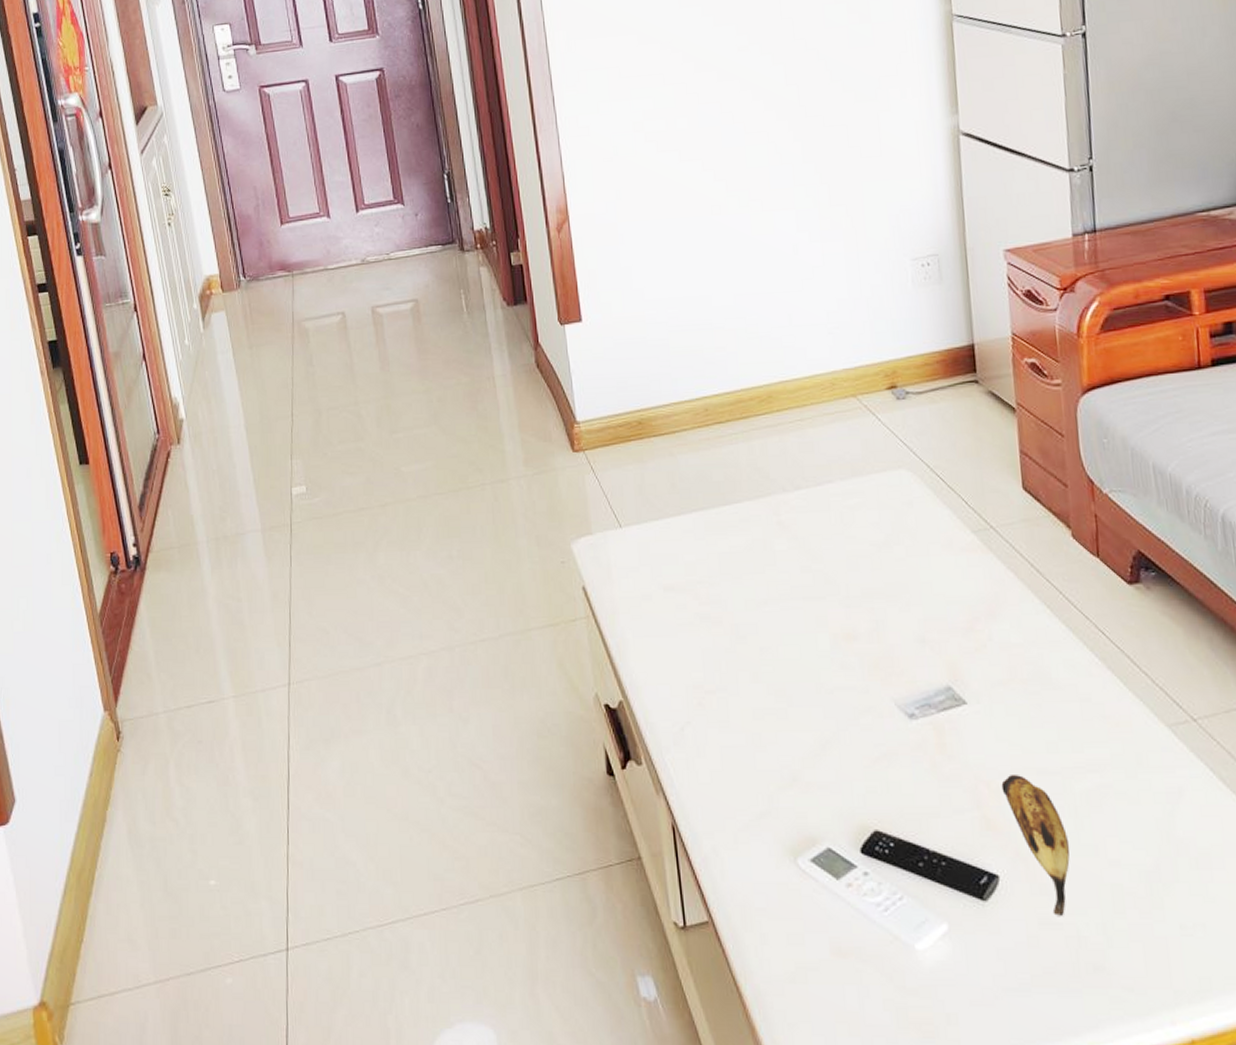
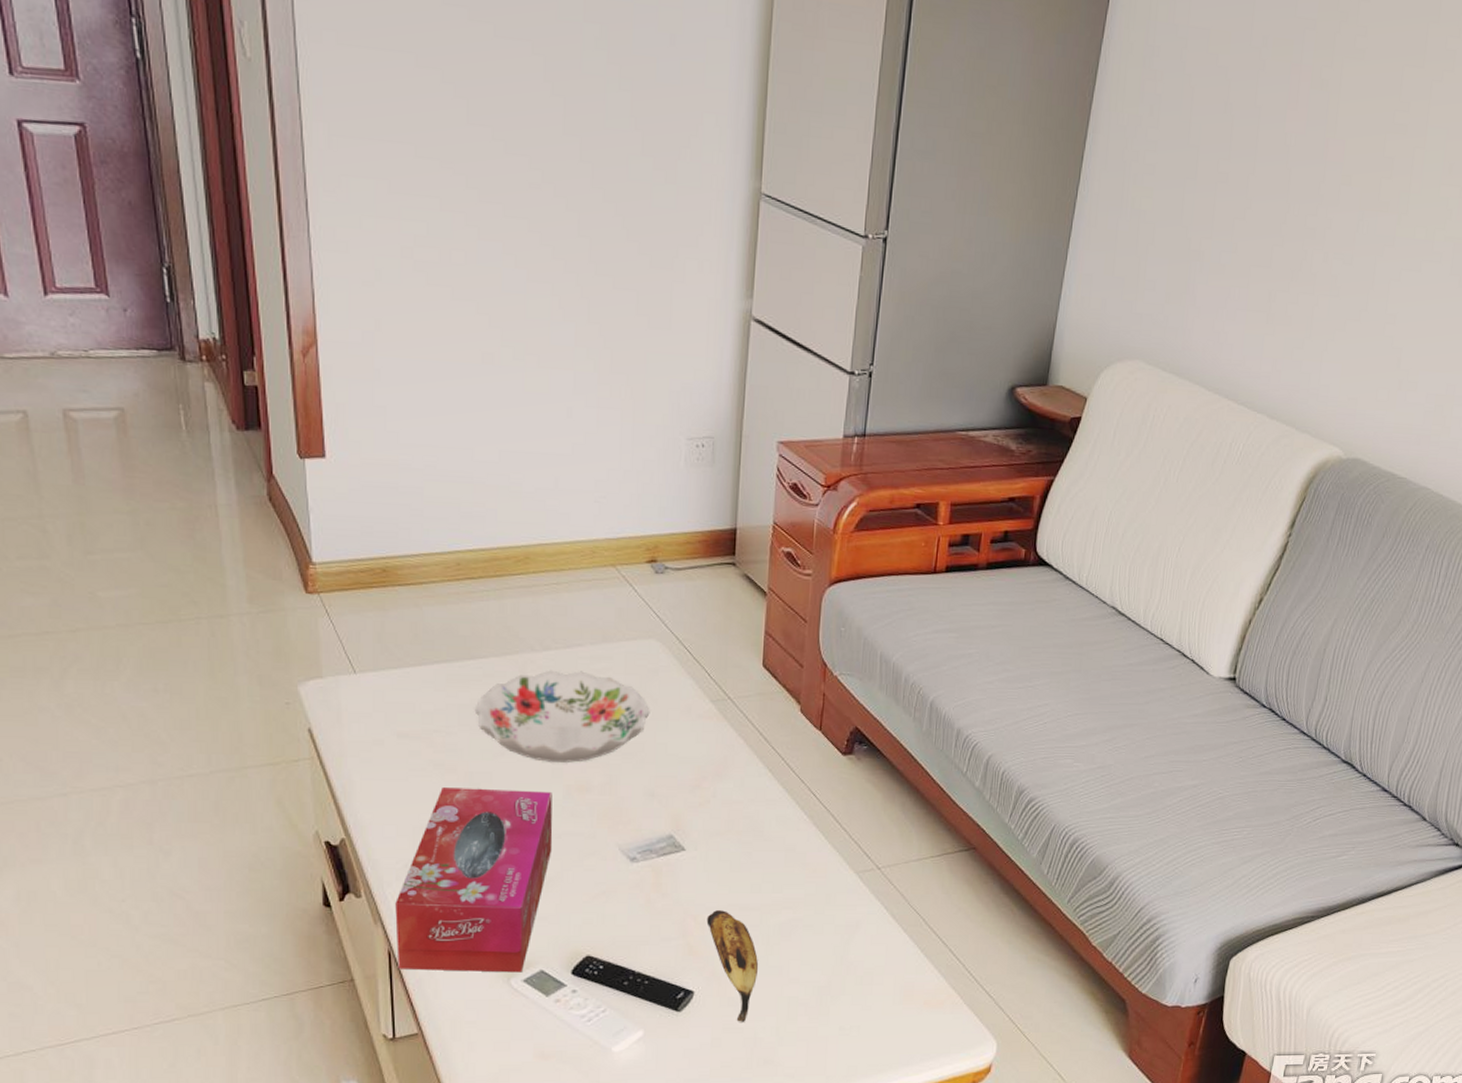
tissue box: none [675,641,826,851] -> present [395,787,553,973]
decorative bowl: none [734,509,910,609] -> present [474,671,650,762]

